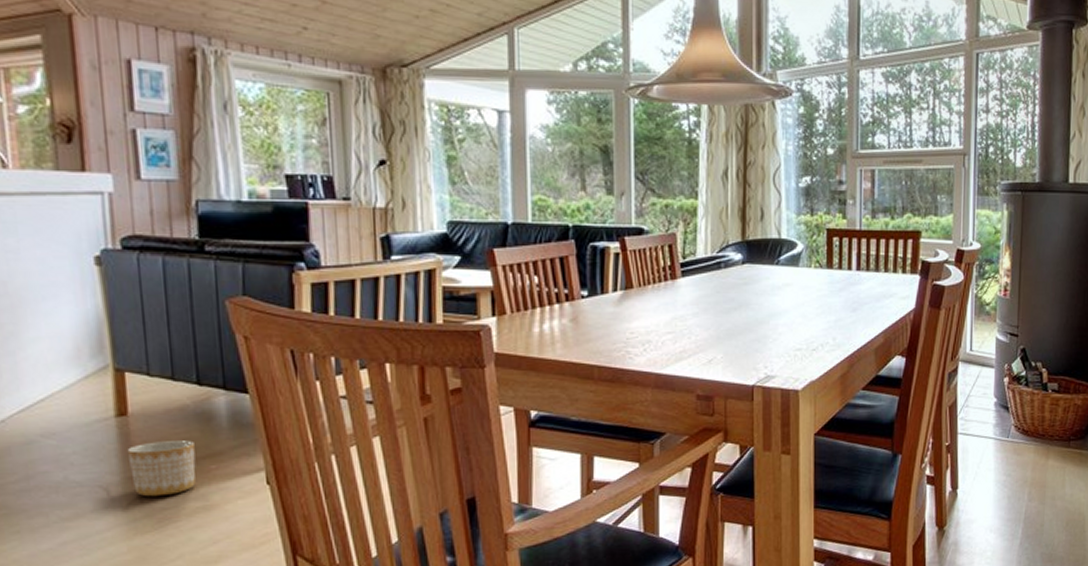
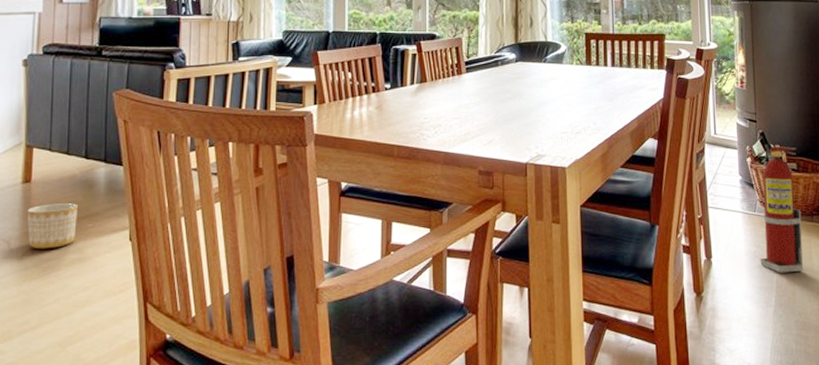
fire extinguisher: none [1009,364,1059,503] -> present [760,146,804,273]

